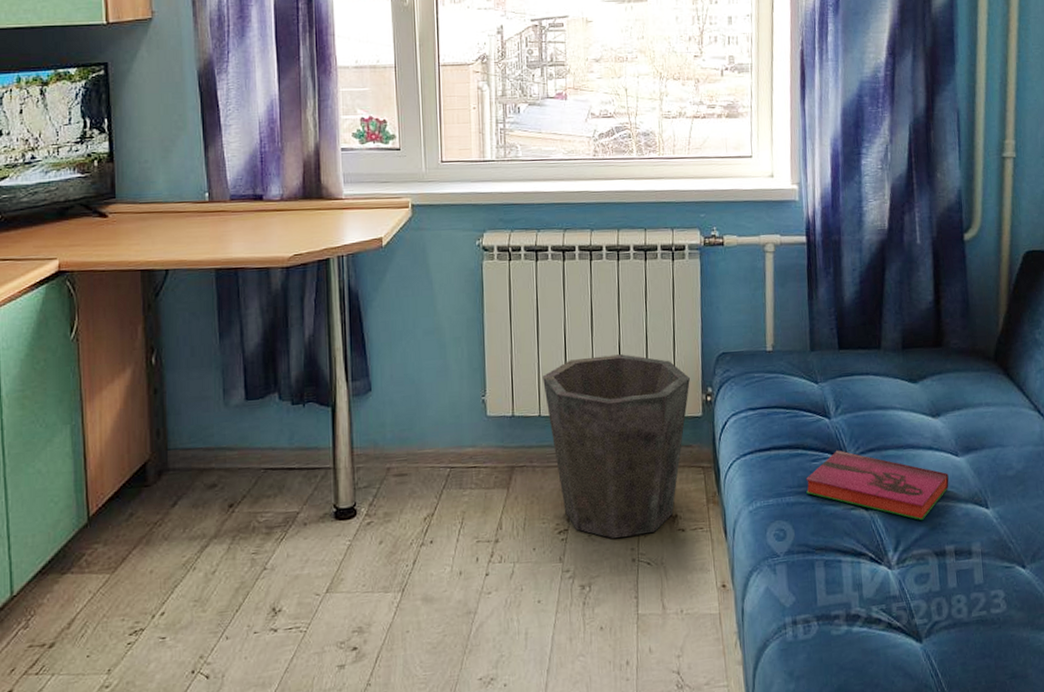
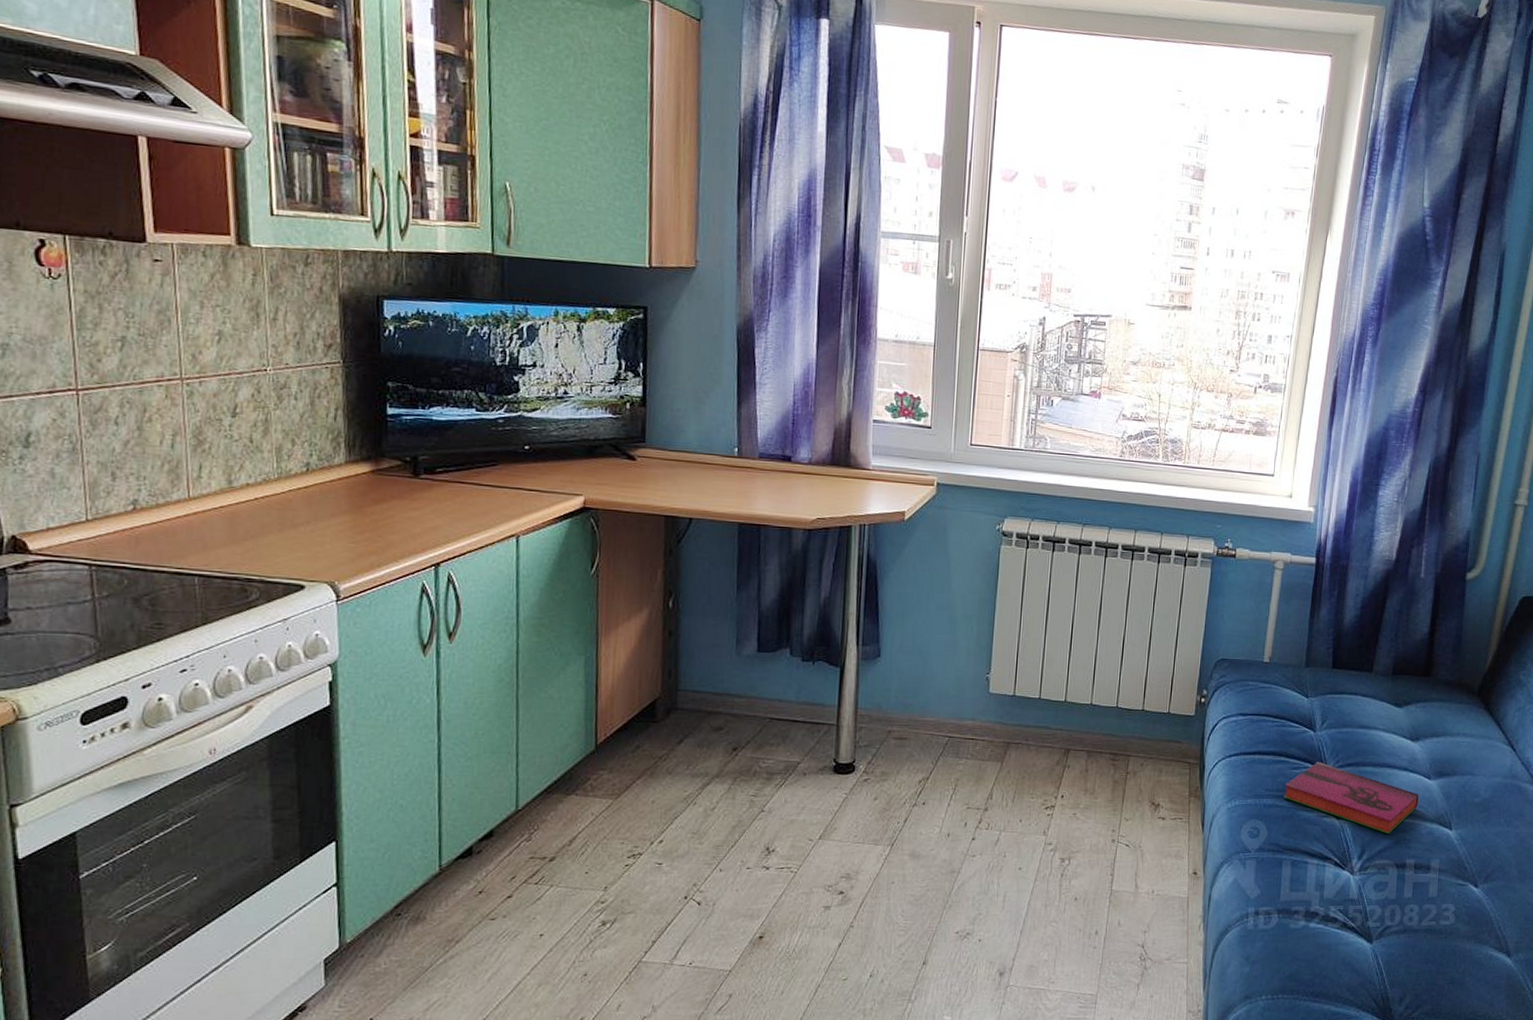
waste bin: present [543,354,690,539] -> none [1046,648,1187,820]

